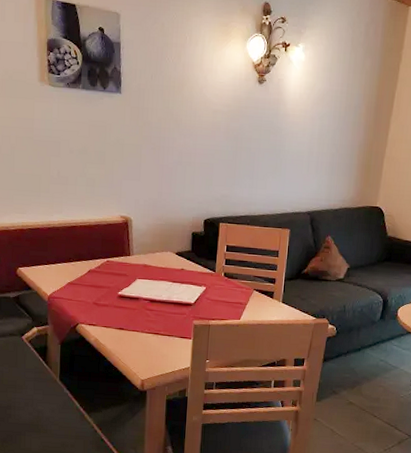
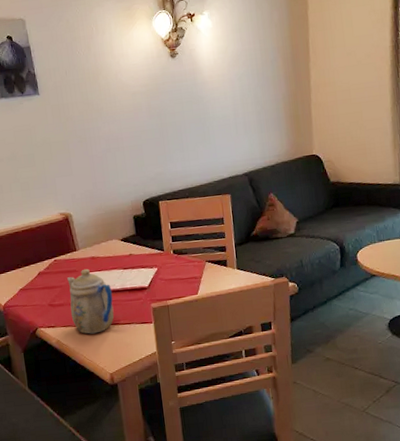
teapot: none [113,274,158,339] -> present [67,268,114,334]

